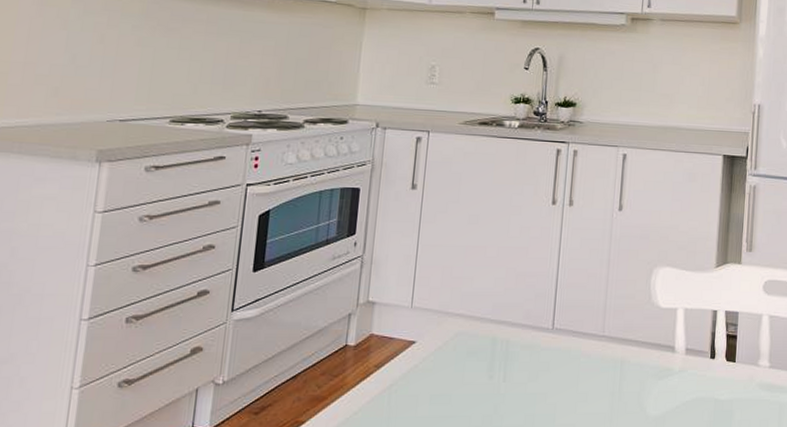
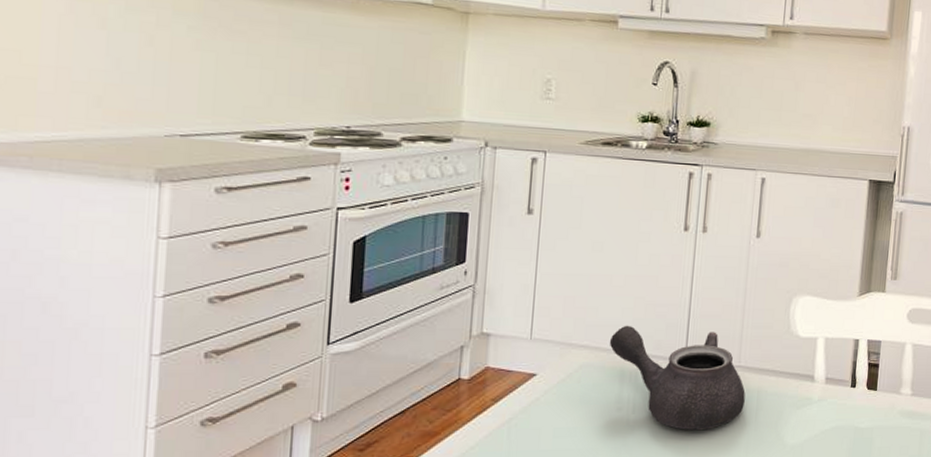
teapot: none [482,294,609,399] -> present [609,325,746,430]

